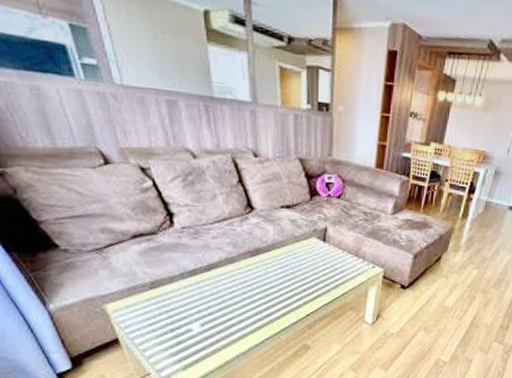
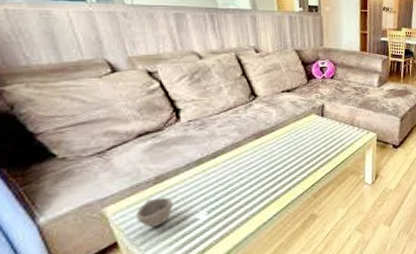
cup: none [133,302,168,330] -> present [135,197,173,228]

